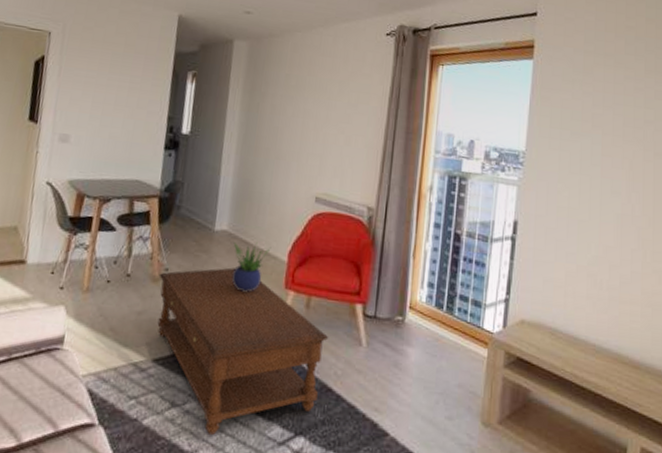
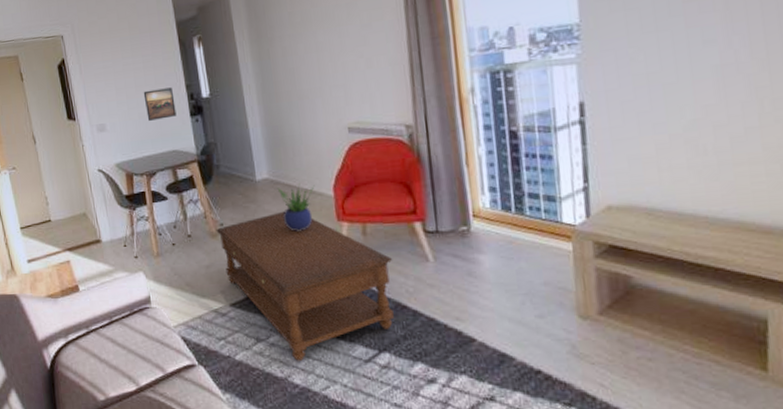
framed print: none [118,111,153,146] -> present [143,87,177,121]

